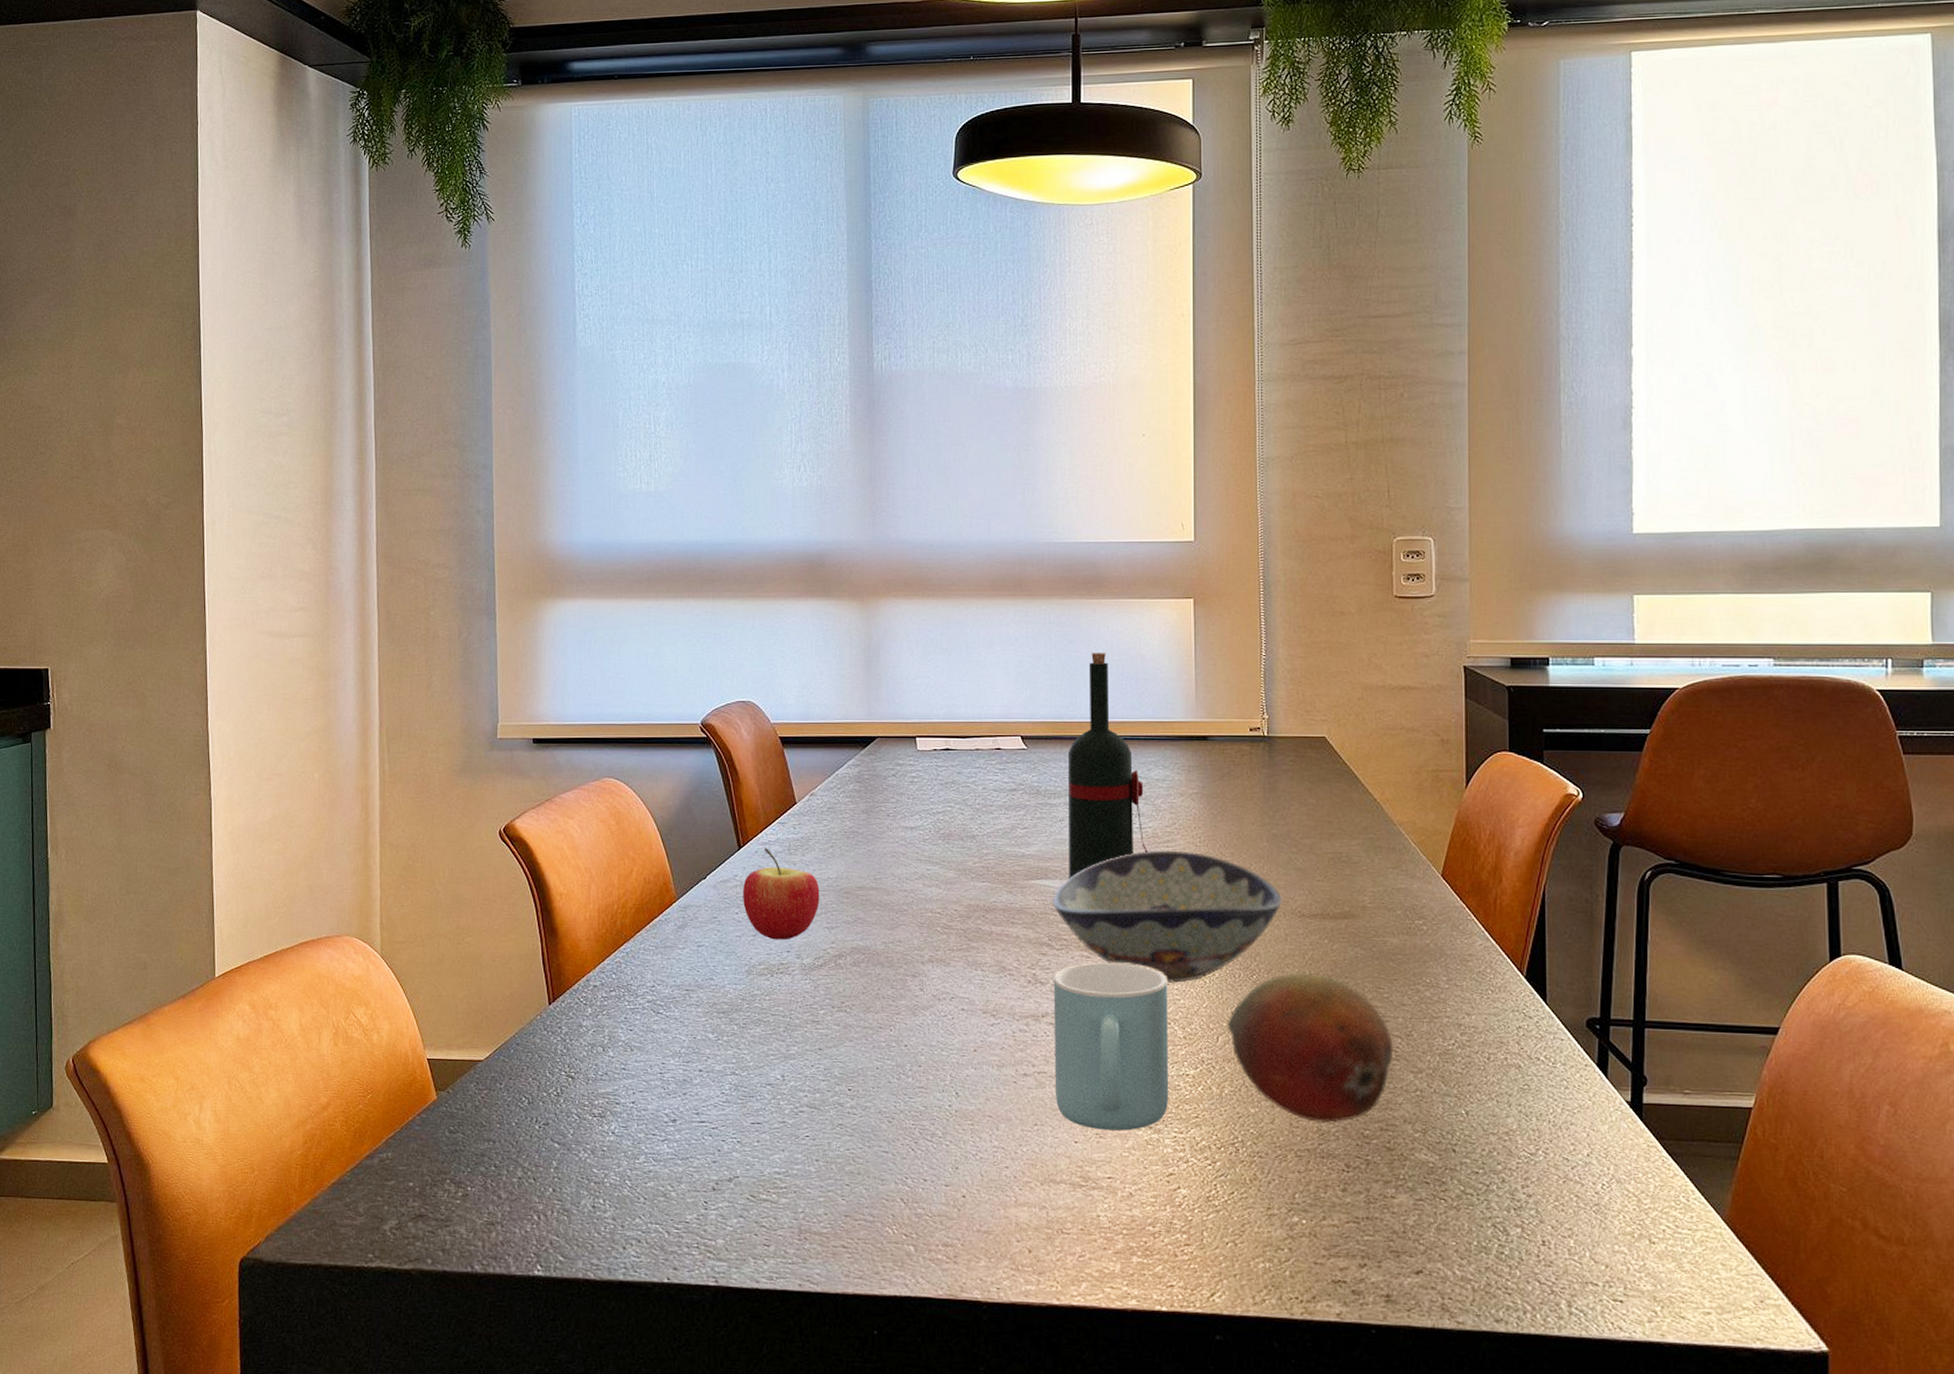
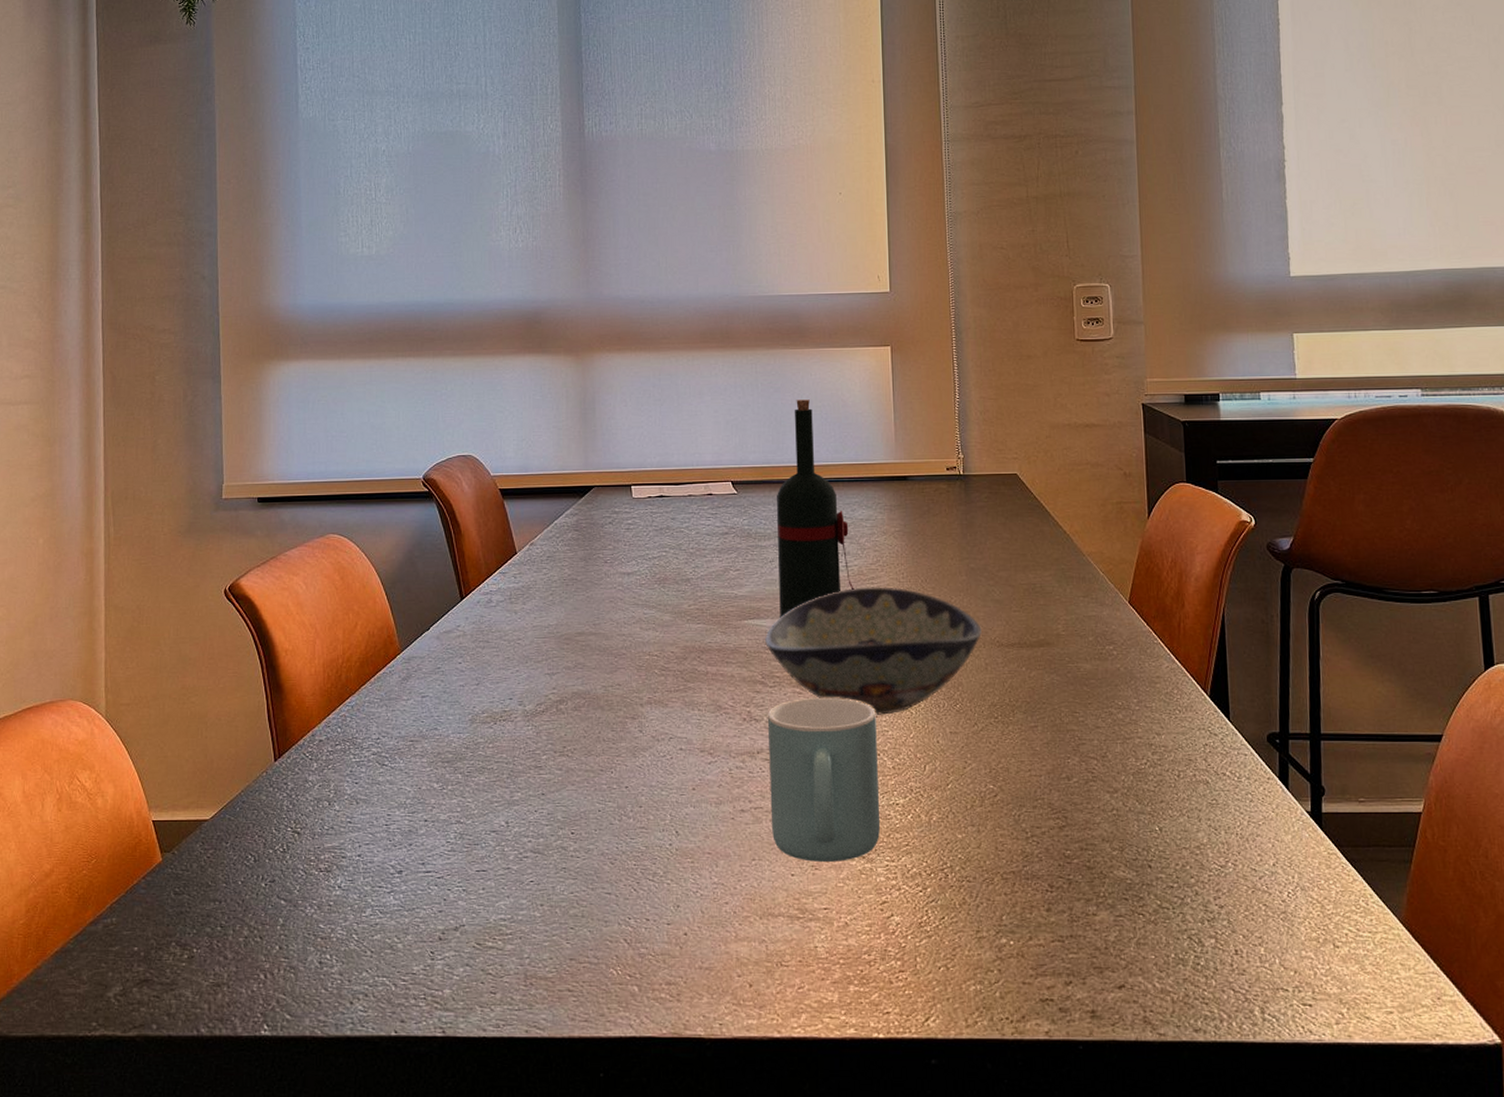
apple: present [742,847,820,940] -> none [465,597,541,688]
fruit: present [1228,973,1394,1123] -> none [934,701,1091,845]

